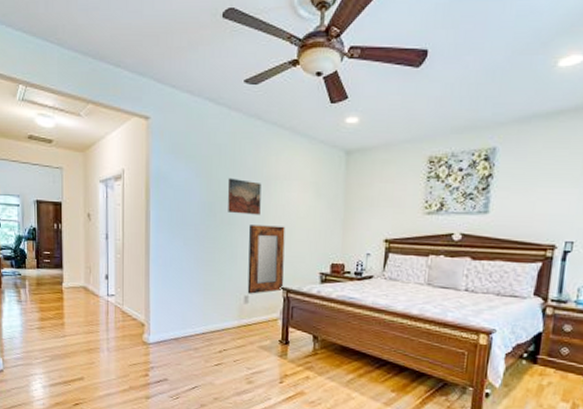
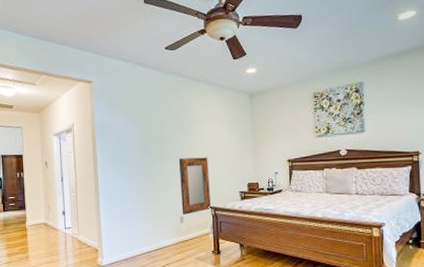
wall art: present [227,177,262,215] -> none [158,122,187,151]

